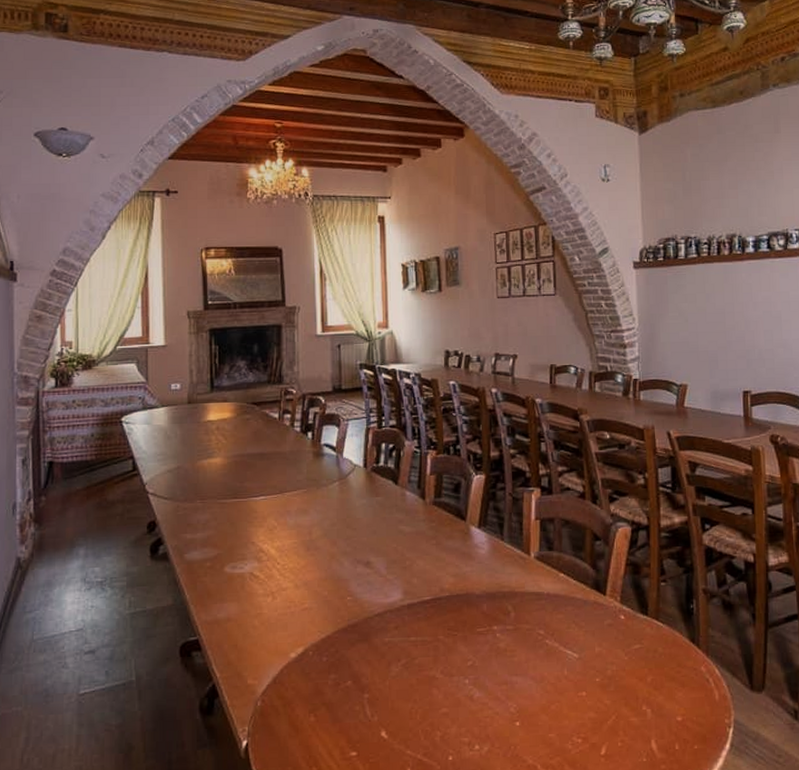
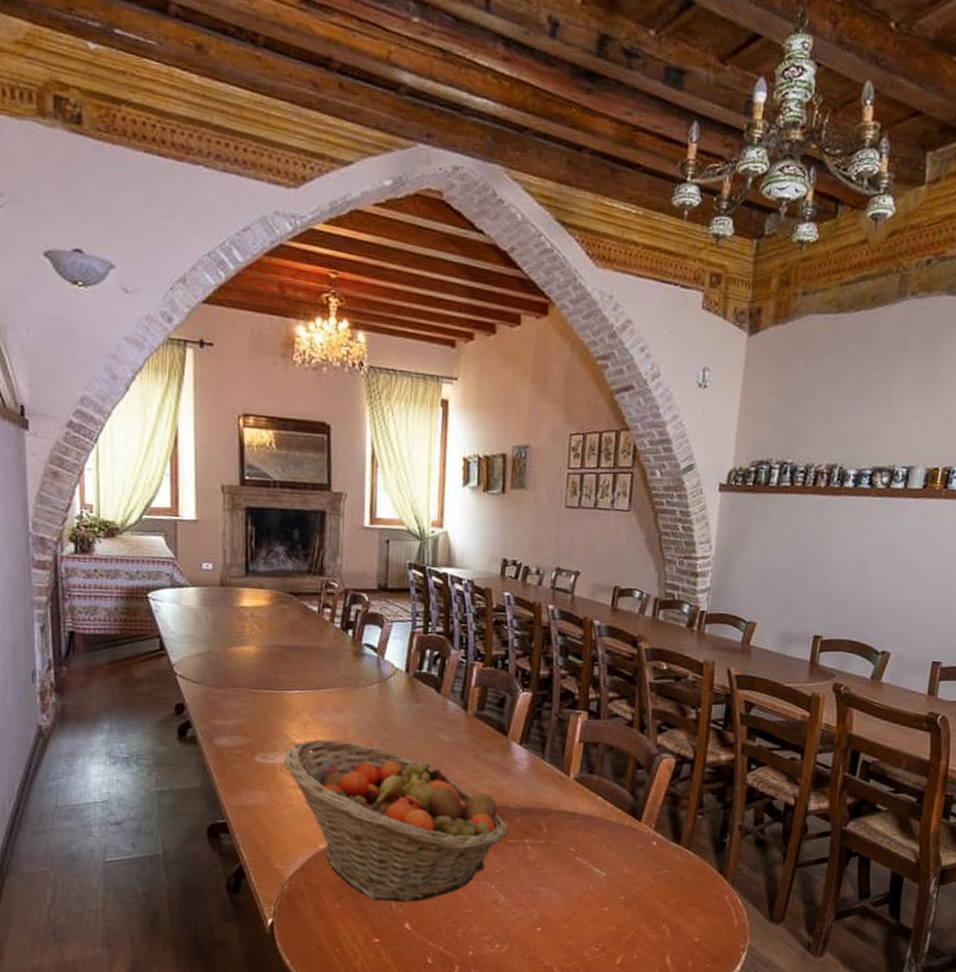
fruit basket: none [252,542,477,708] -> present [284,739,509,902]

